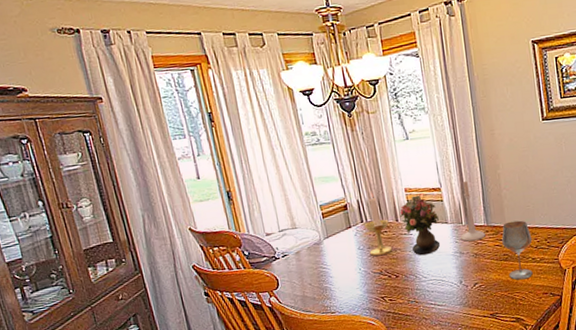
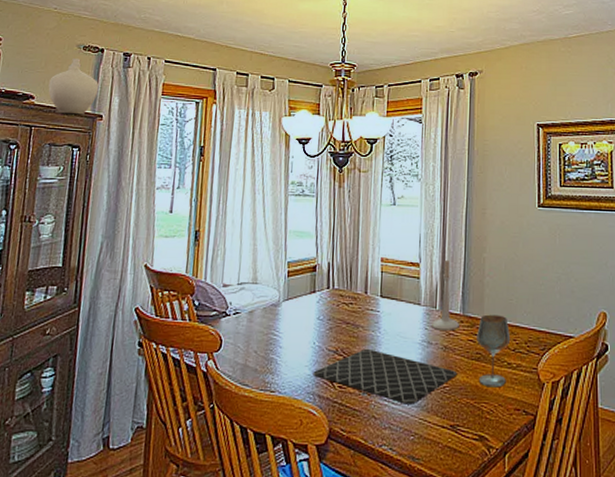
ceramic jug: none [35,43,89,103] -> present [48,58,99,116]
candlestick: present [364,191,393,257] -> none [329,255,357,331]
placemat: none [364,266,490,305] -> present [313,348,458,405]
bouquet: present [399,194,441,256] -> none [369,266,411,339]

